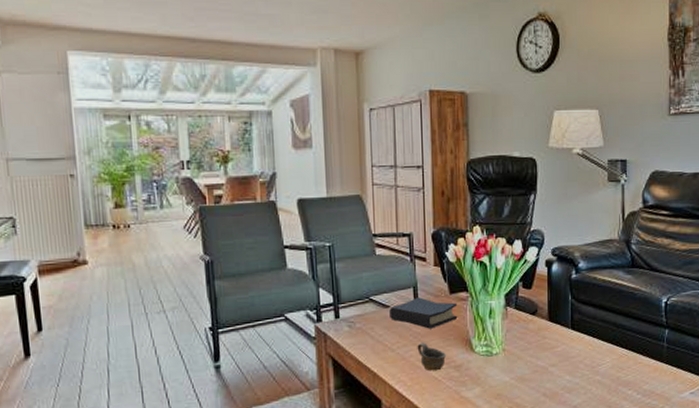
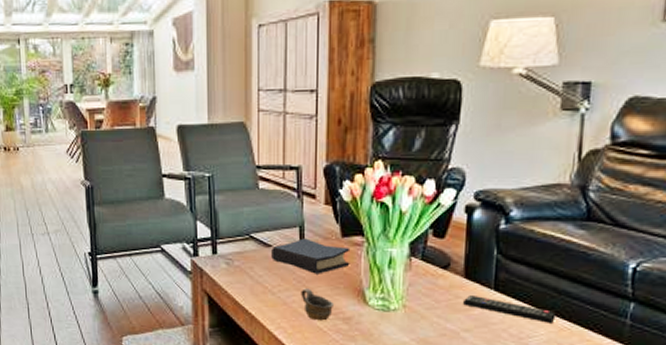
remote control: none [548,335,616,352] -> present [462,295,556,323]

